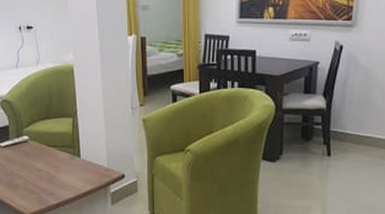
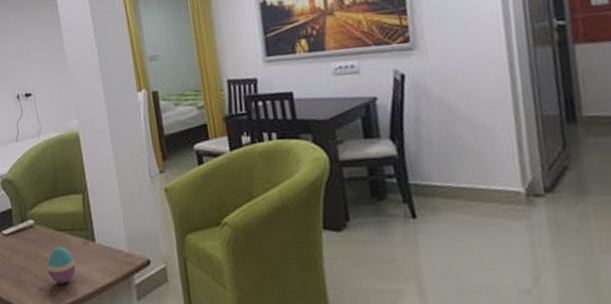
decorative egg: none [38,159,62,189] -> present [47,246,76,284]

